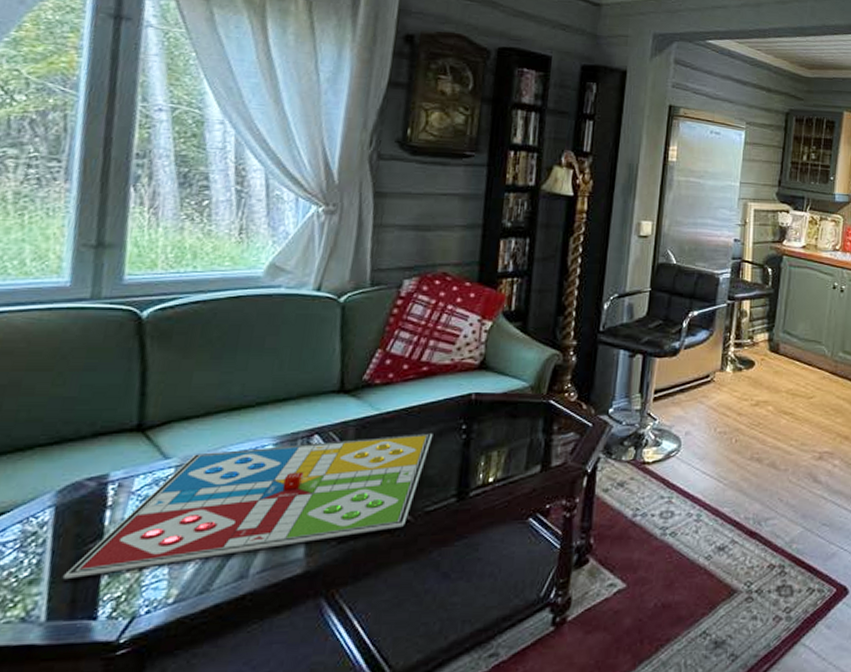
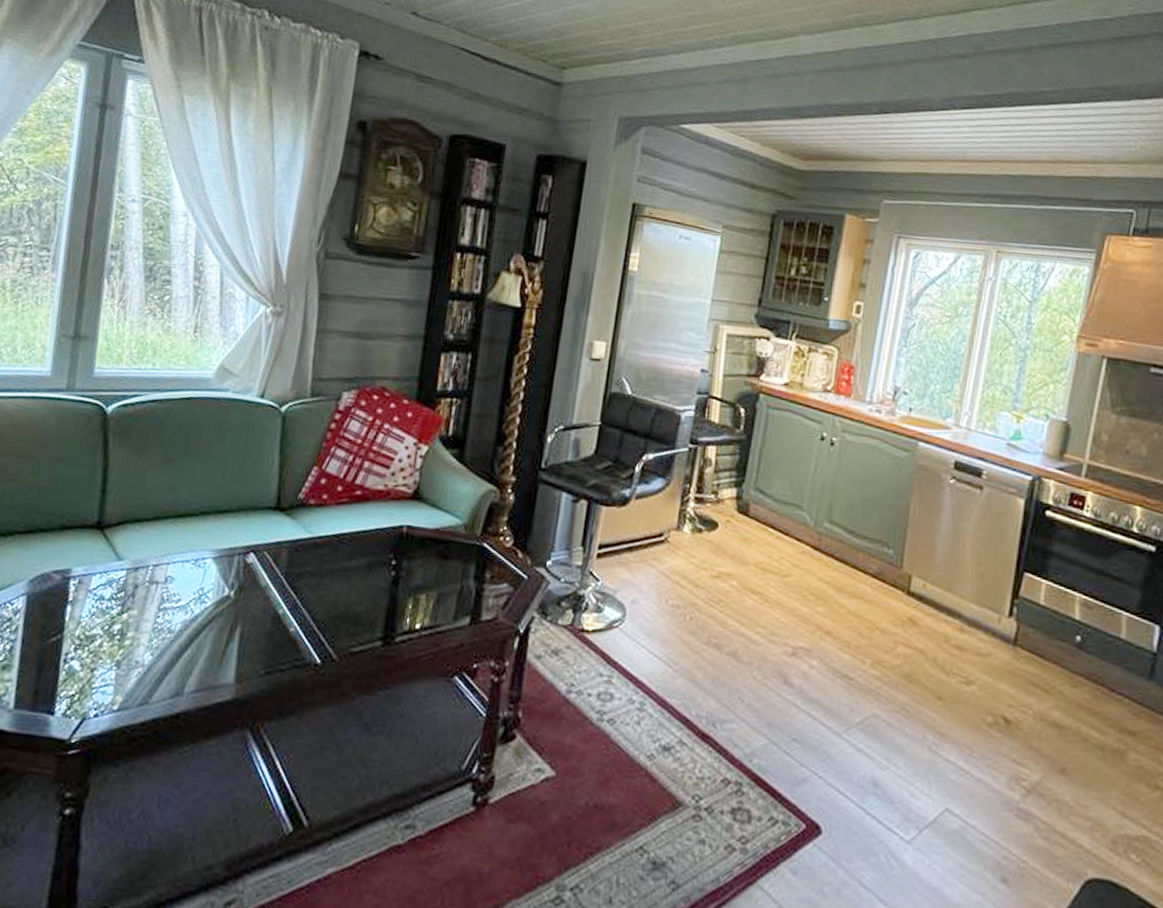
gameboard: present [62,433,433,580] -> none [29,558,363,671]

